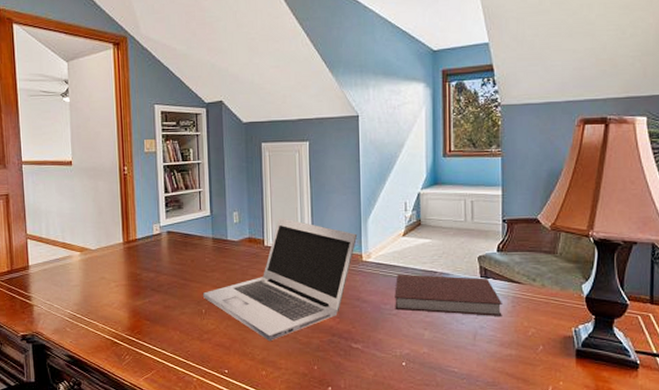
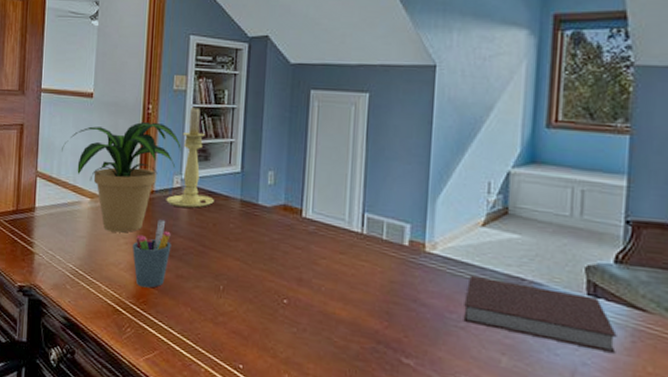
potted plant: none [48,182,157,278] -> present [62,122,181,233]
pen holder: none [122,262,157,320] -> present [132,219,172,288]
candle holder: none [148,165,190,251] -> present [166,106,214,208]
laptop: present [203,218,358,342] -> none [223,184,422,338]

